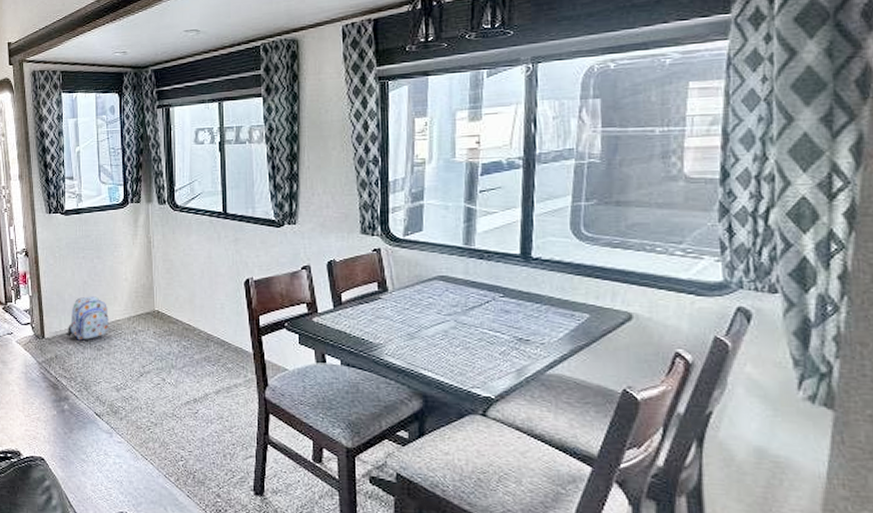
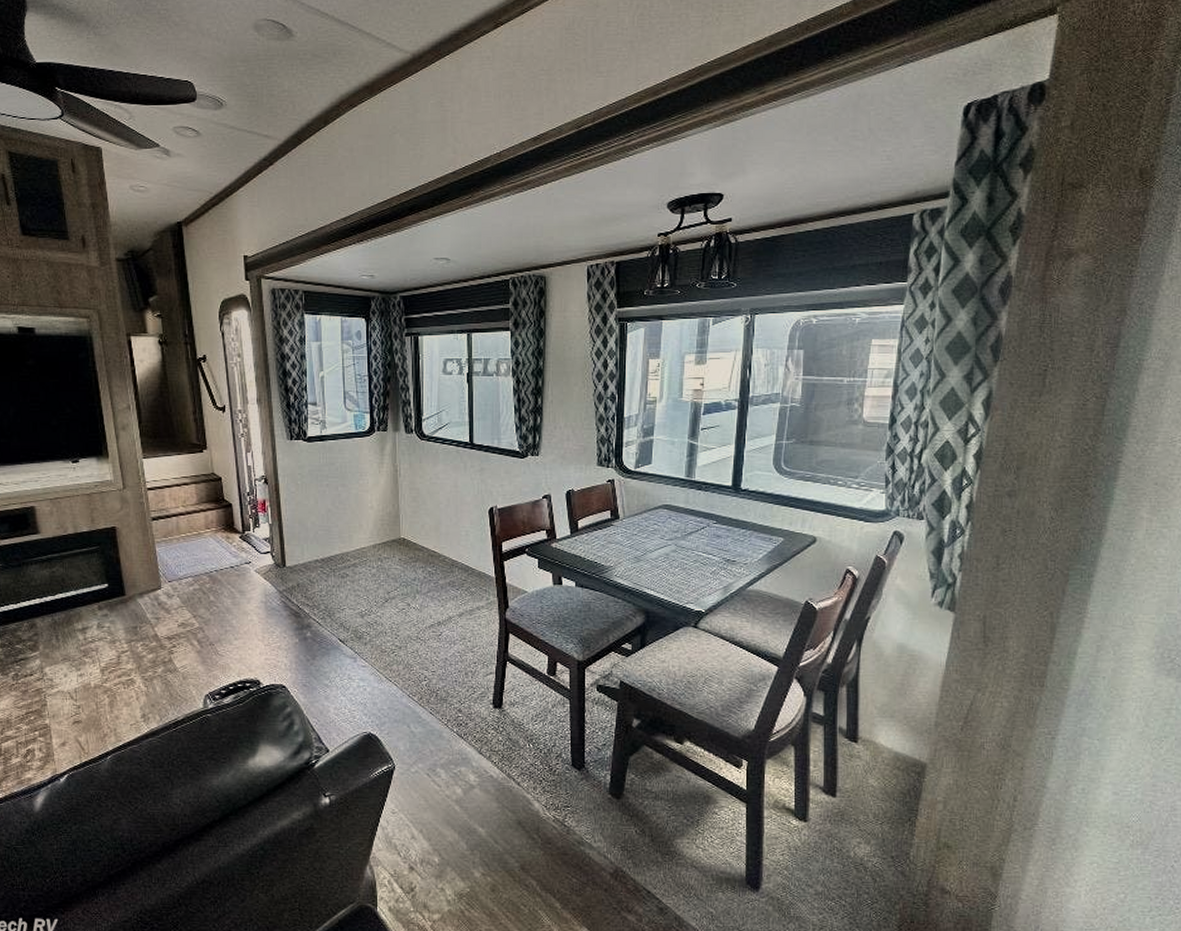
backpack: present [67,296,109,341] -> none [309,524,353,568]

